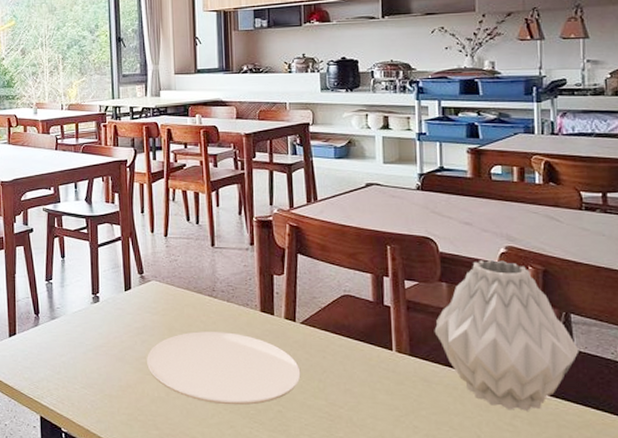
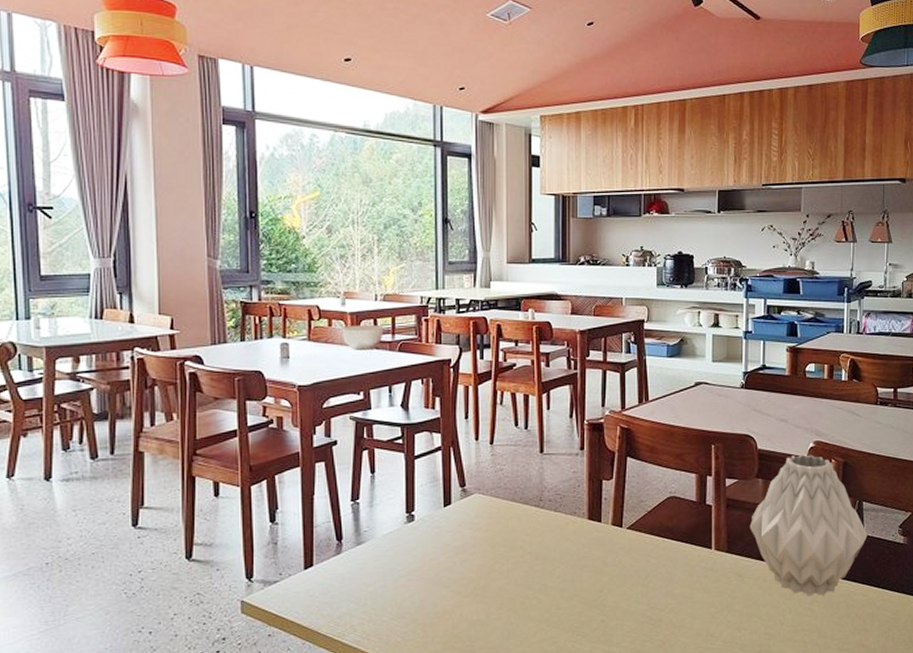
bowl: none [34,130,69,152] -> present [341,324,384,350]
plate: present [147,331,301,406] -> none [466,543,625,621]

